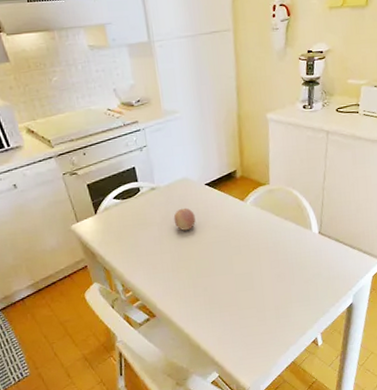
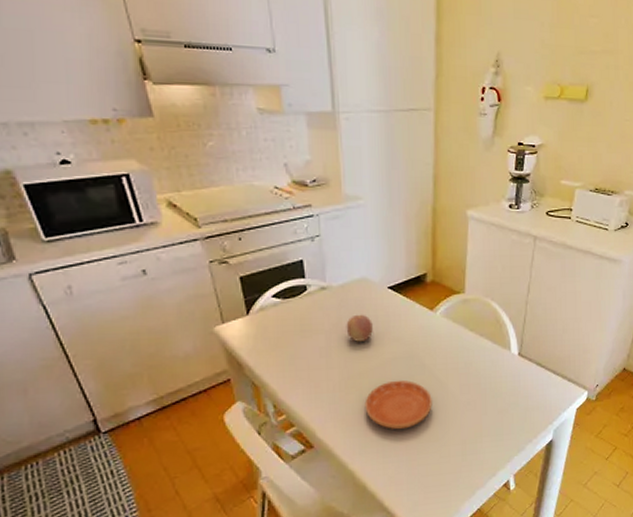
saucer: none [193,259,249,300] -> present [365,380,432,430]

